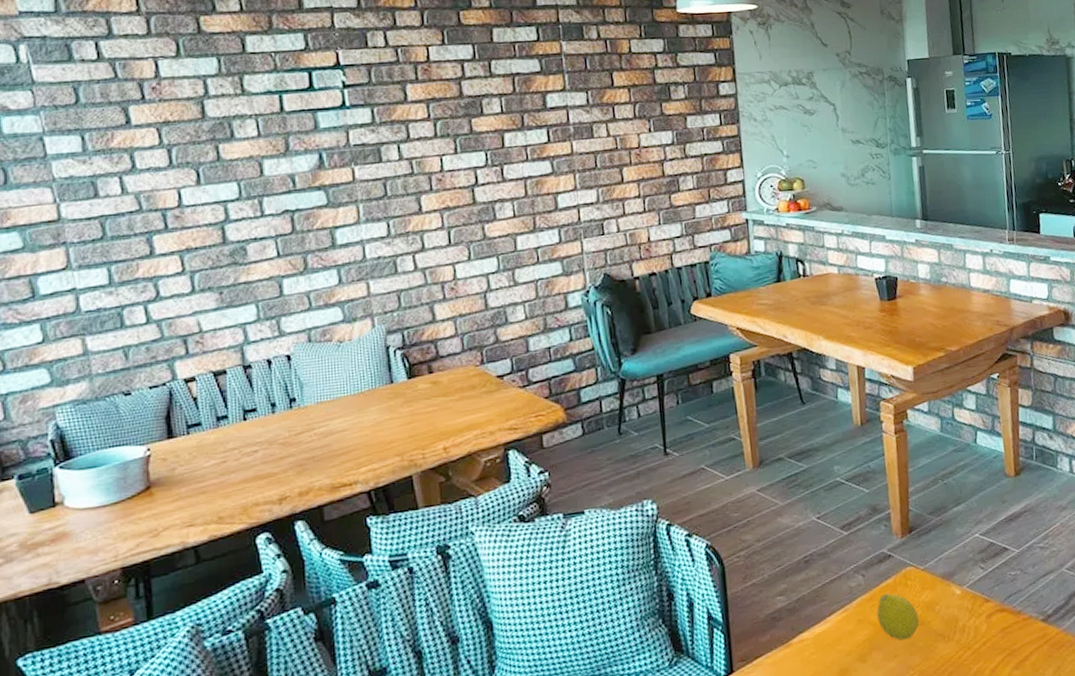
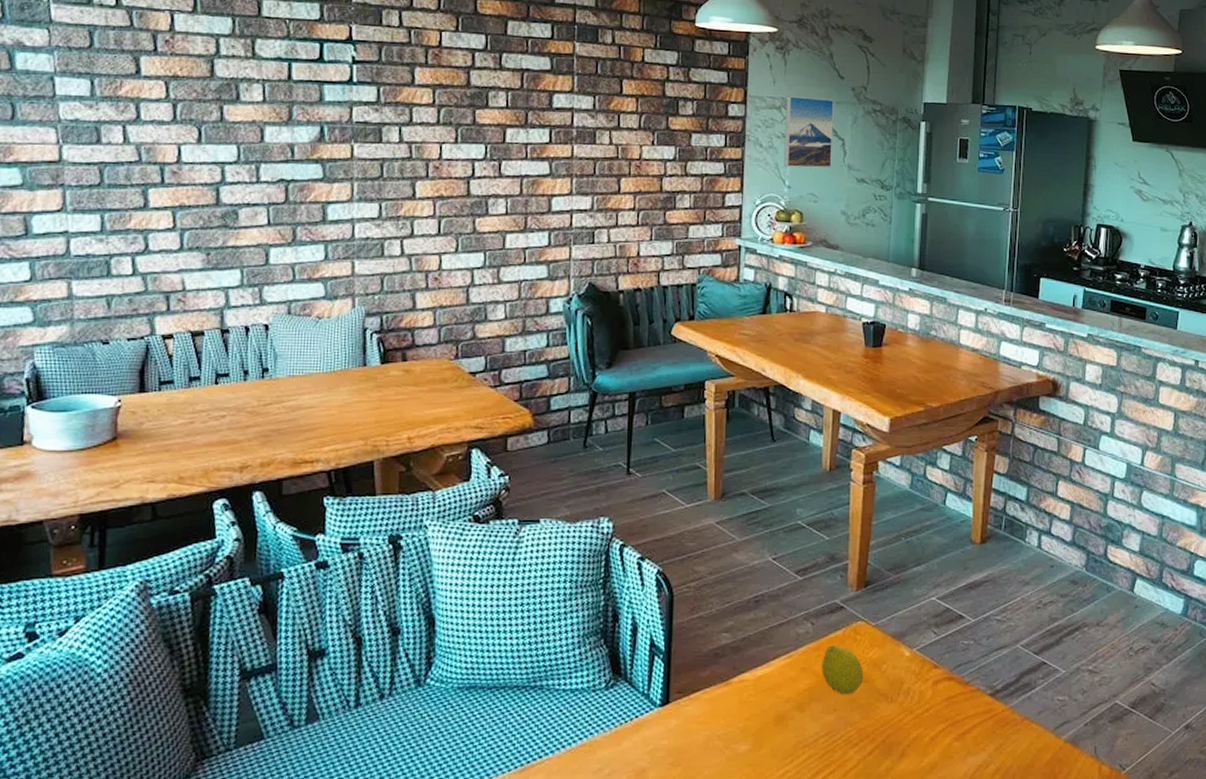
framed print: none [774,66,826,137] -> present [784,96,834,168]

